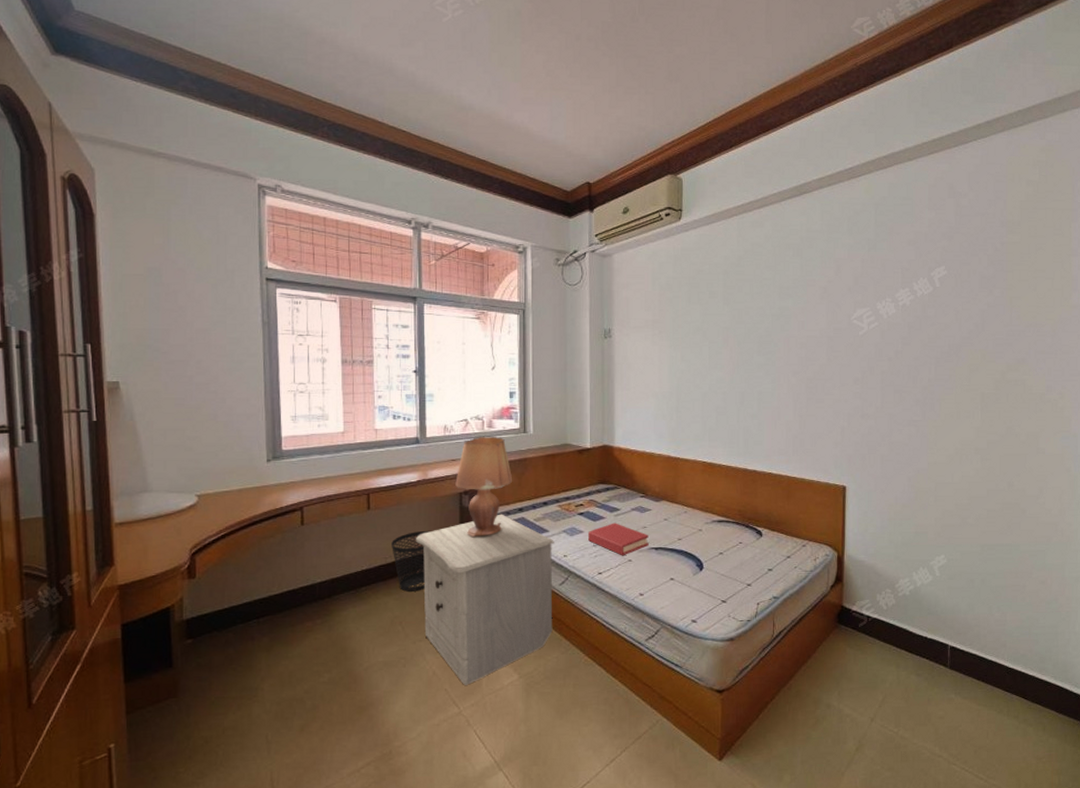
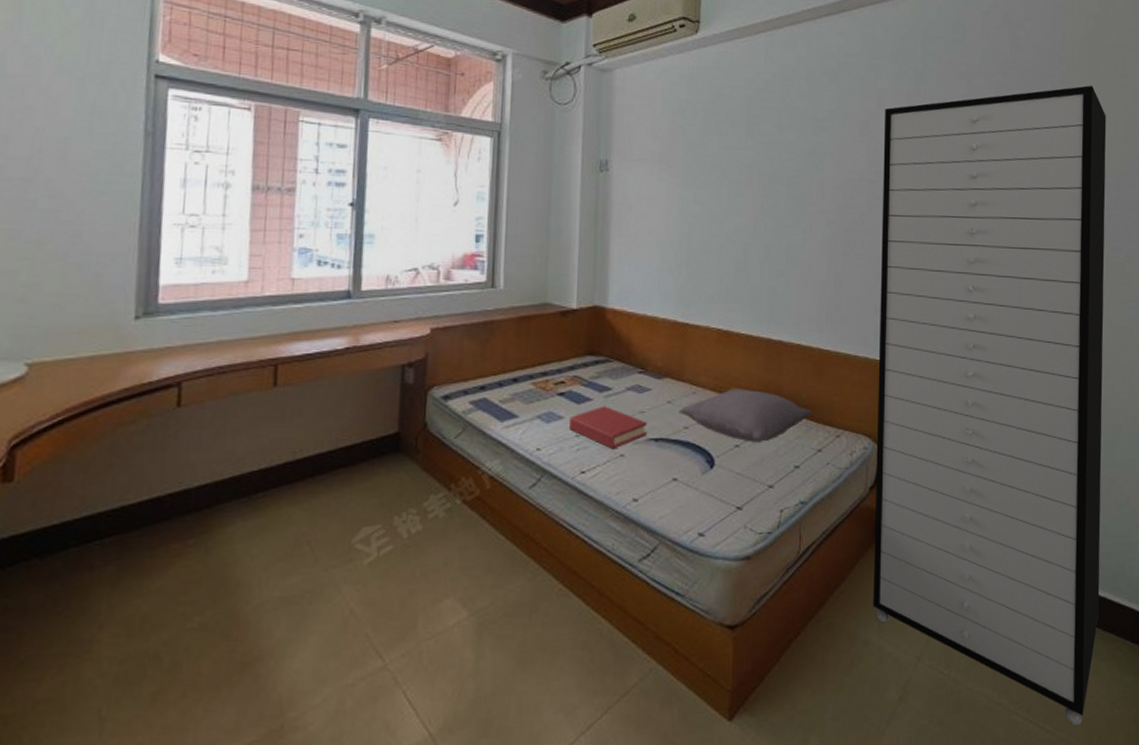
wastebasket: present [392,530,431,592] -> none [303,415,359,499]
nightstand: present [416,514,554,685] -> none [338,393,525,628]
lamp: present [455,436,513,537] -> none [397,290,474,423]
pillow: none [673,508,782,551] -> present [678,388,812,442]
storage cabinet: none [834,244,1043,775] -> present [872,85,1107,726]

